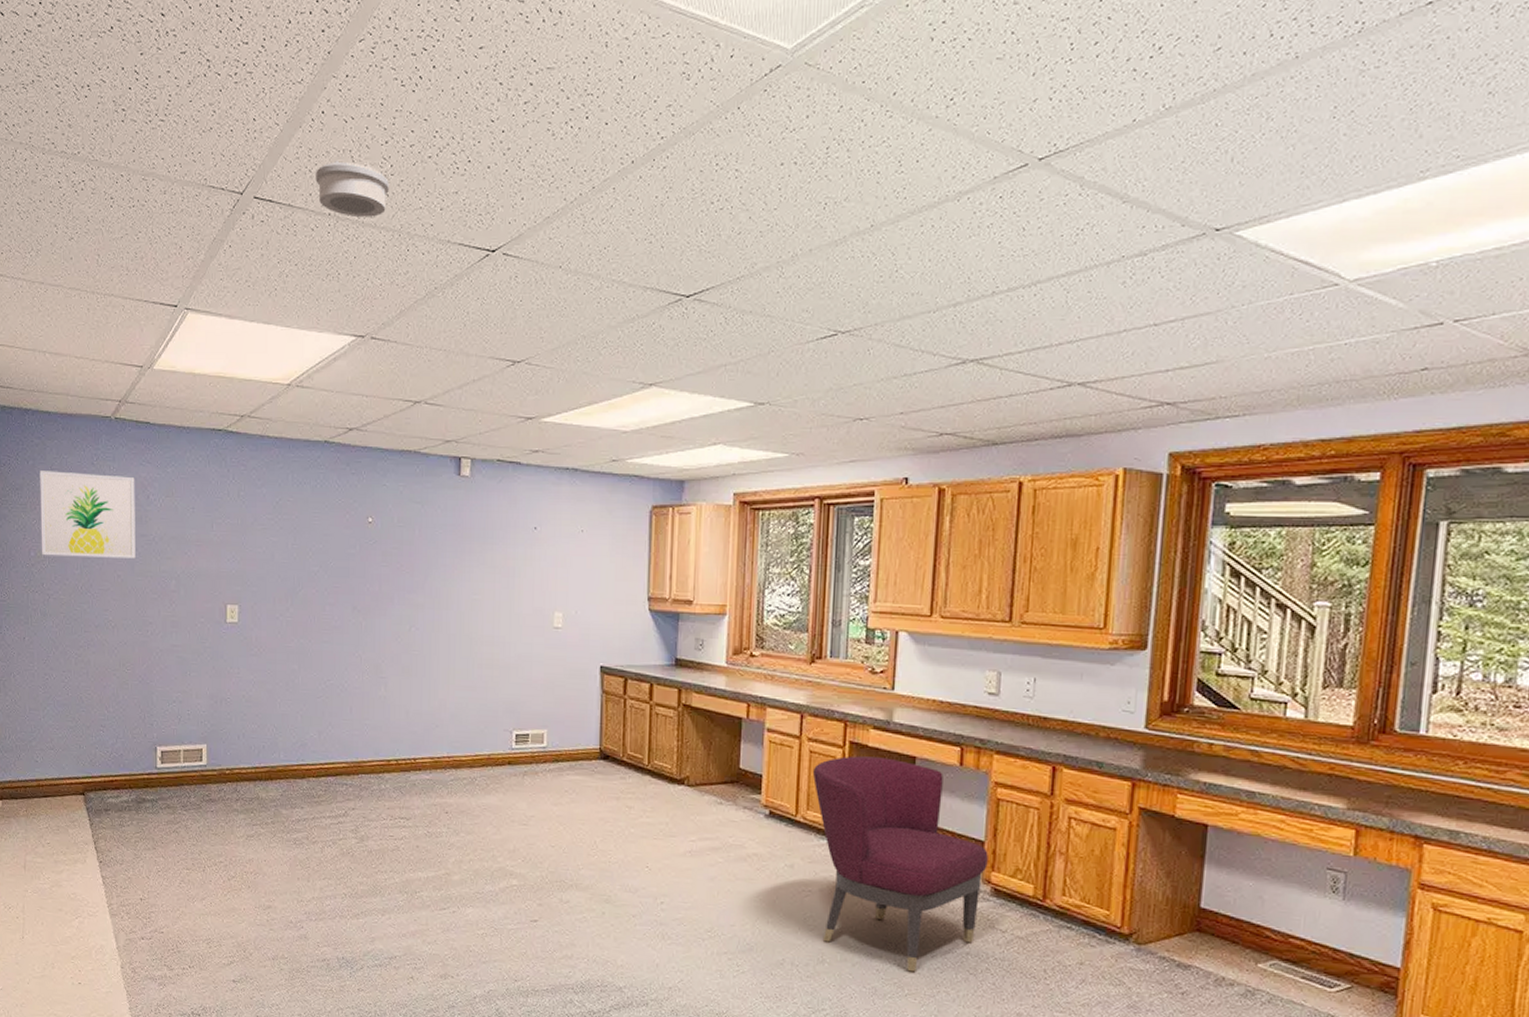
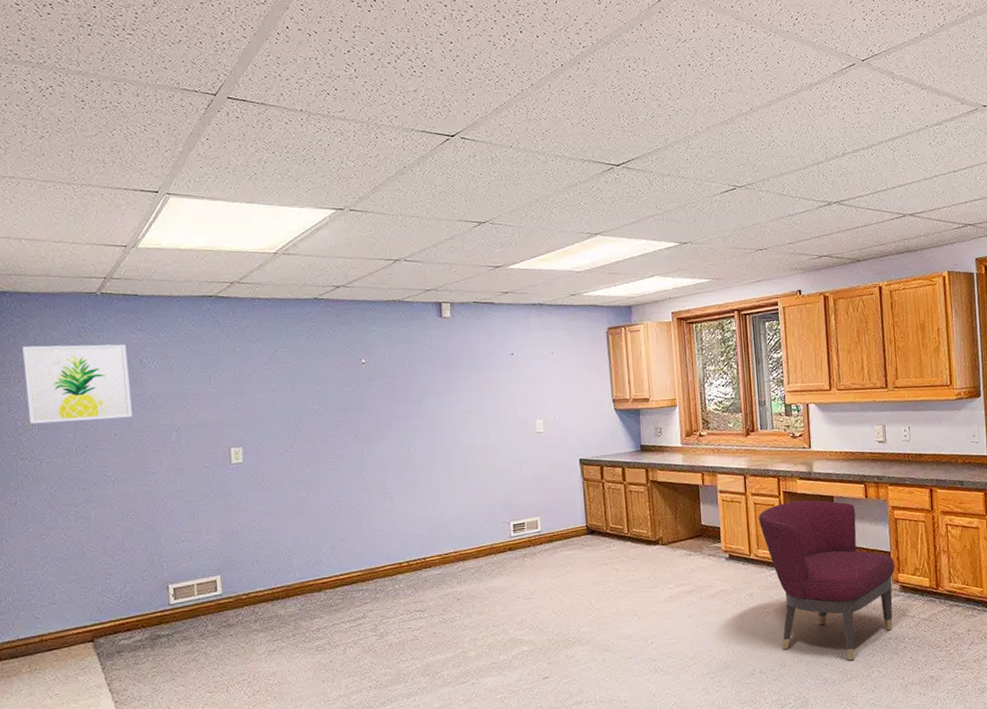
smoke detector: present [316,160,389,218] -> none [285,66,355,113]

